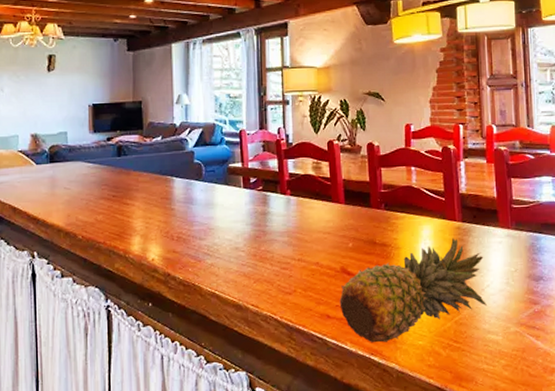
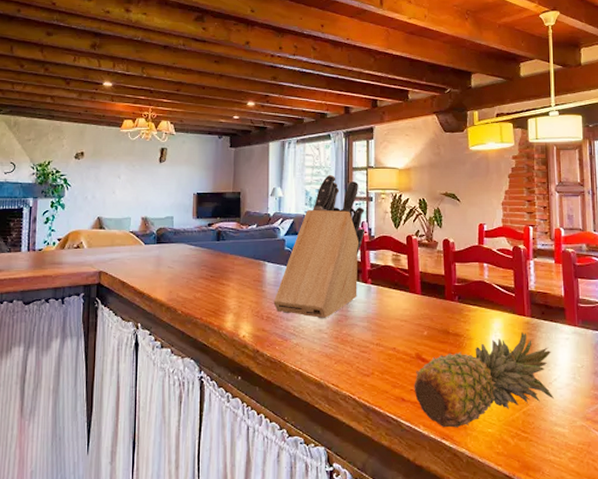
knife block: none [184,77,282,236] -> present [273,174,365,319]

